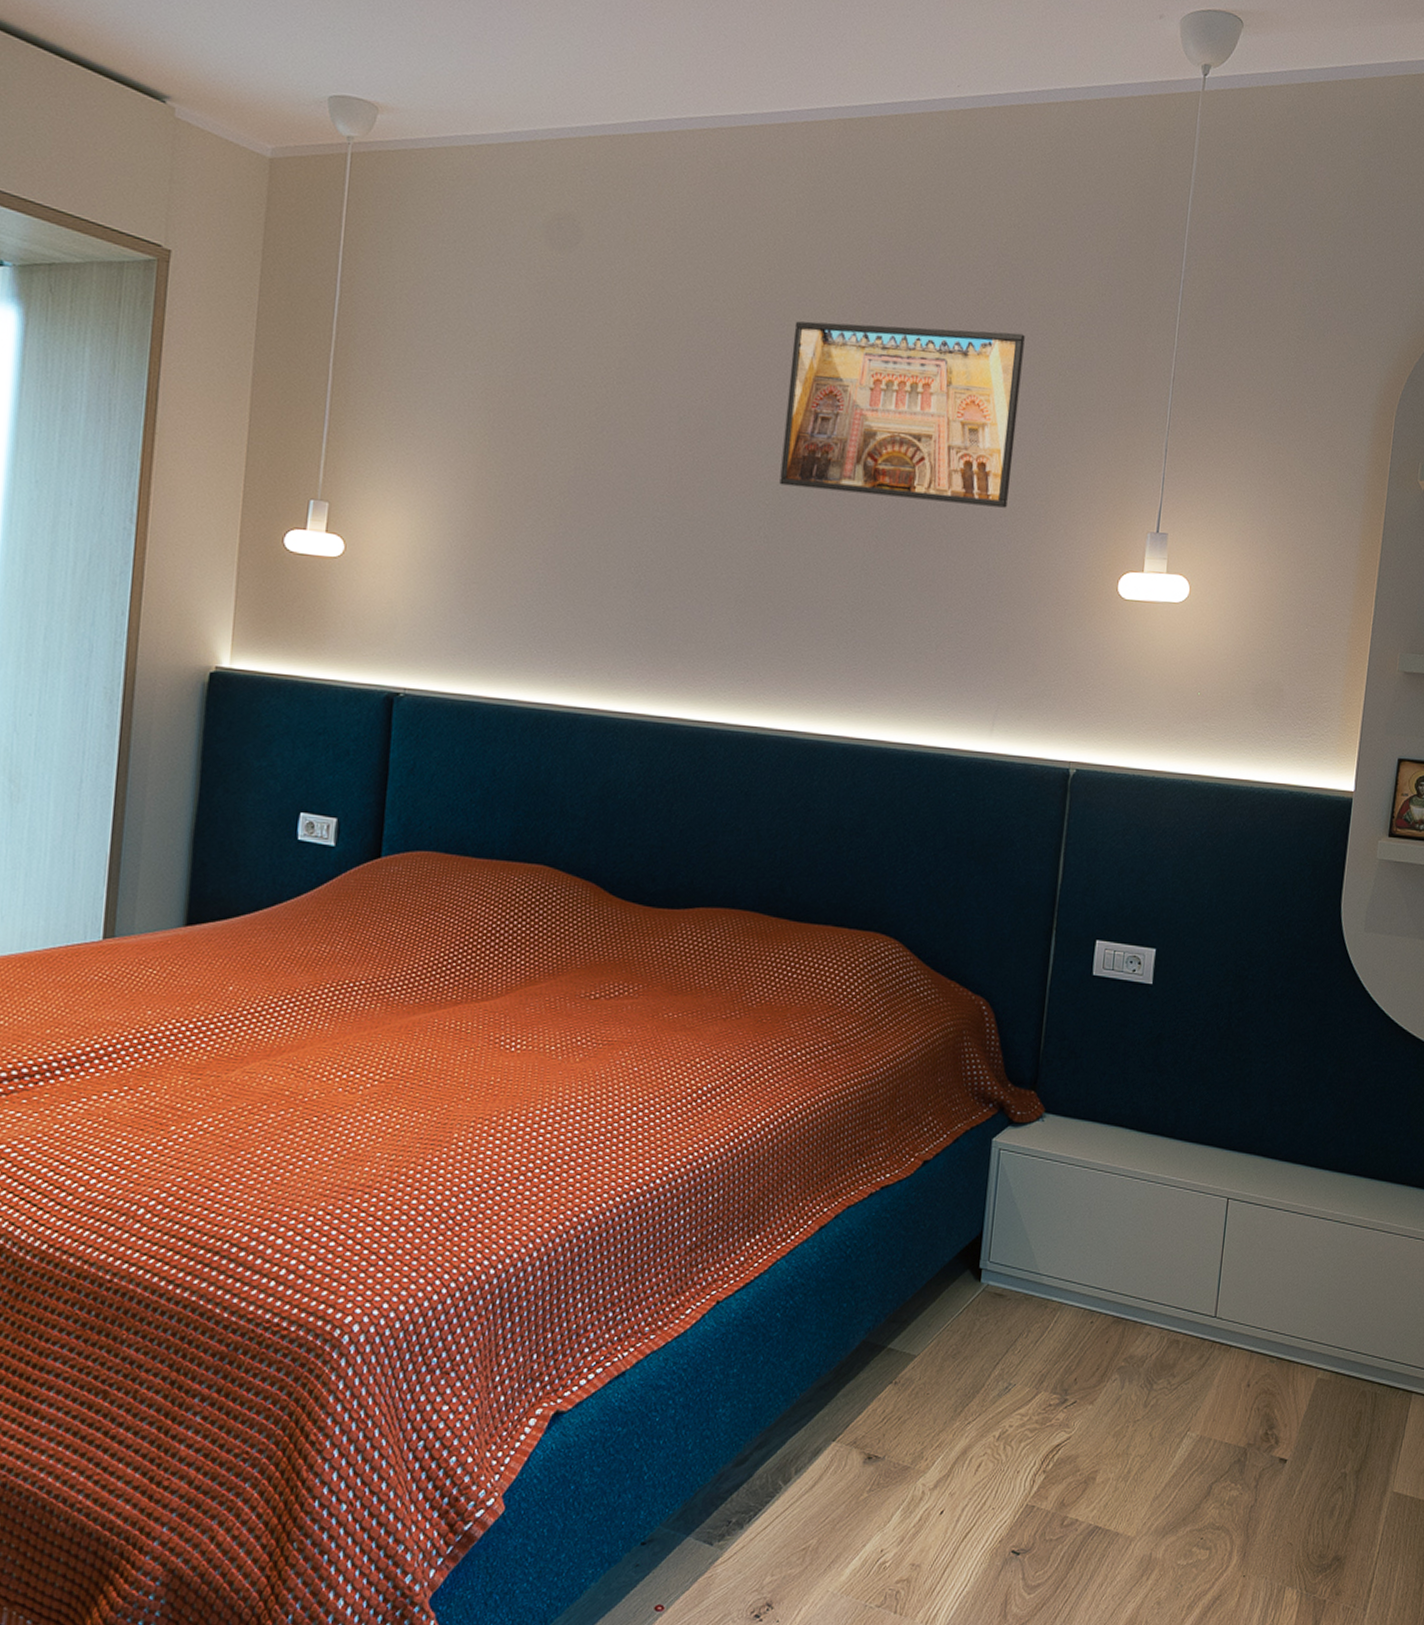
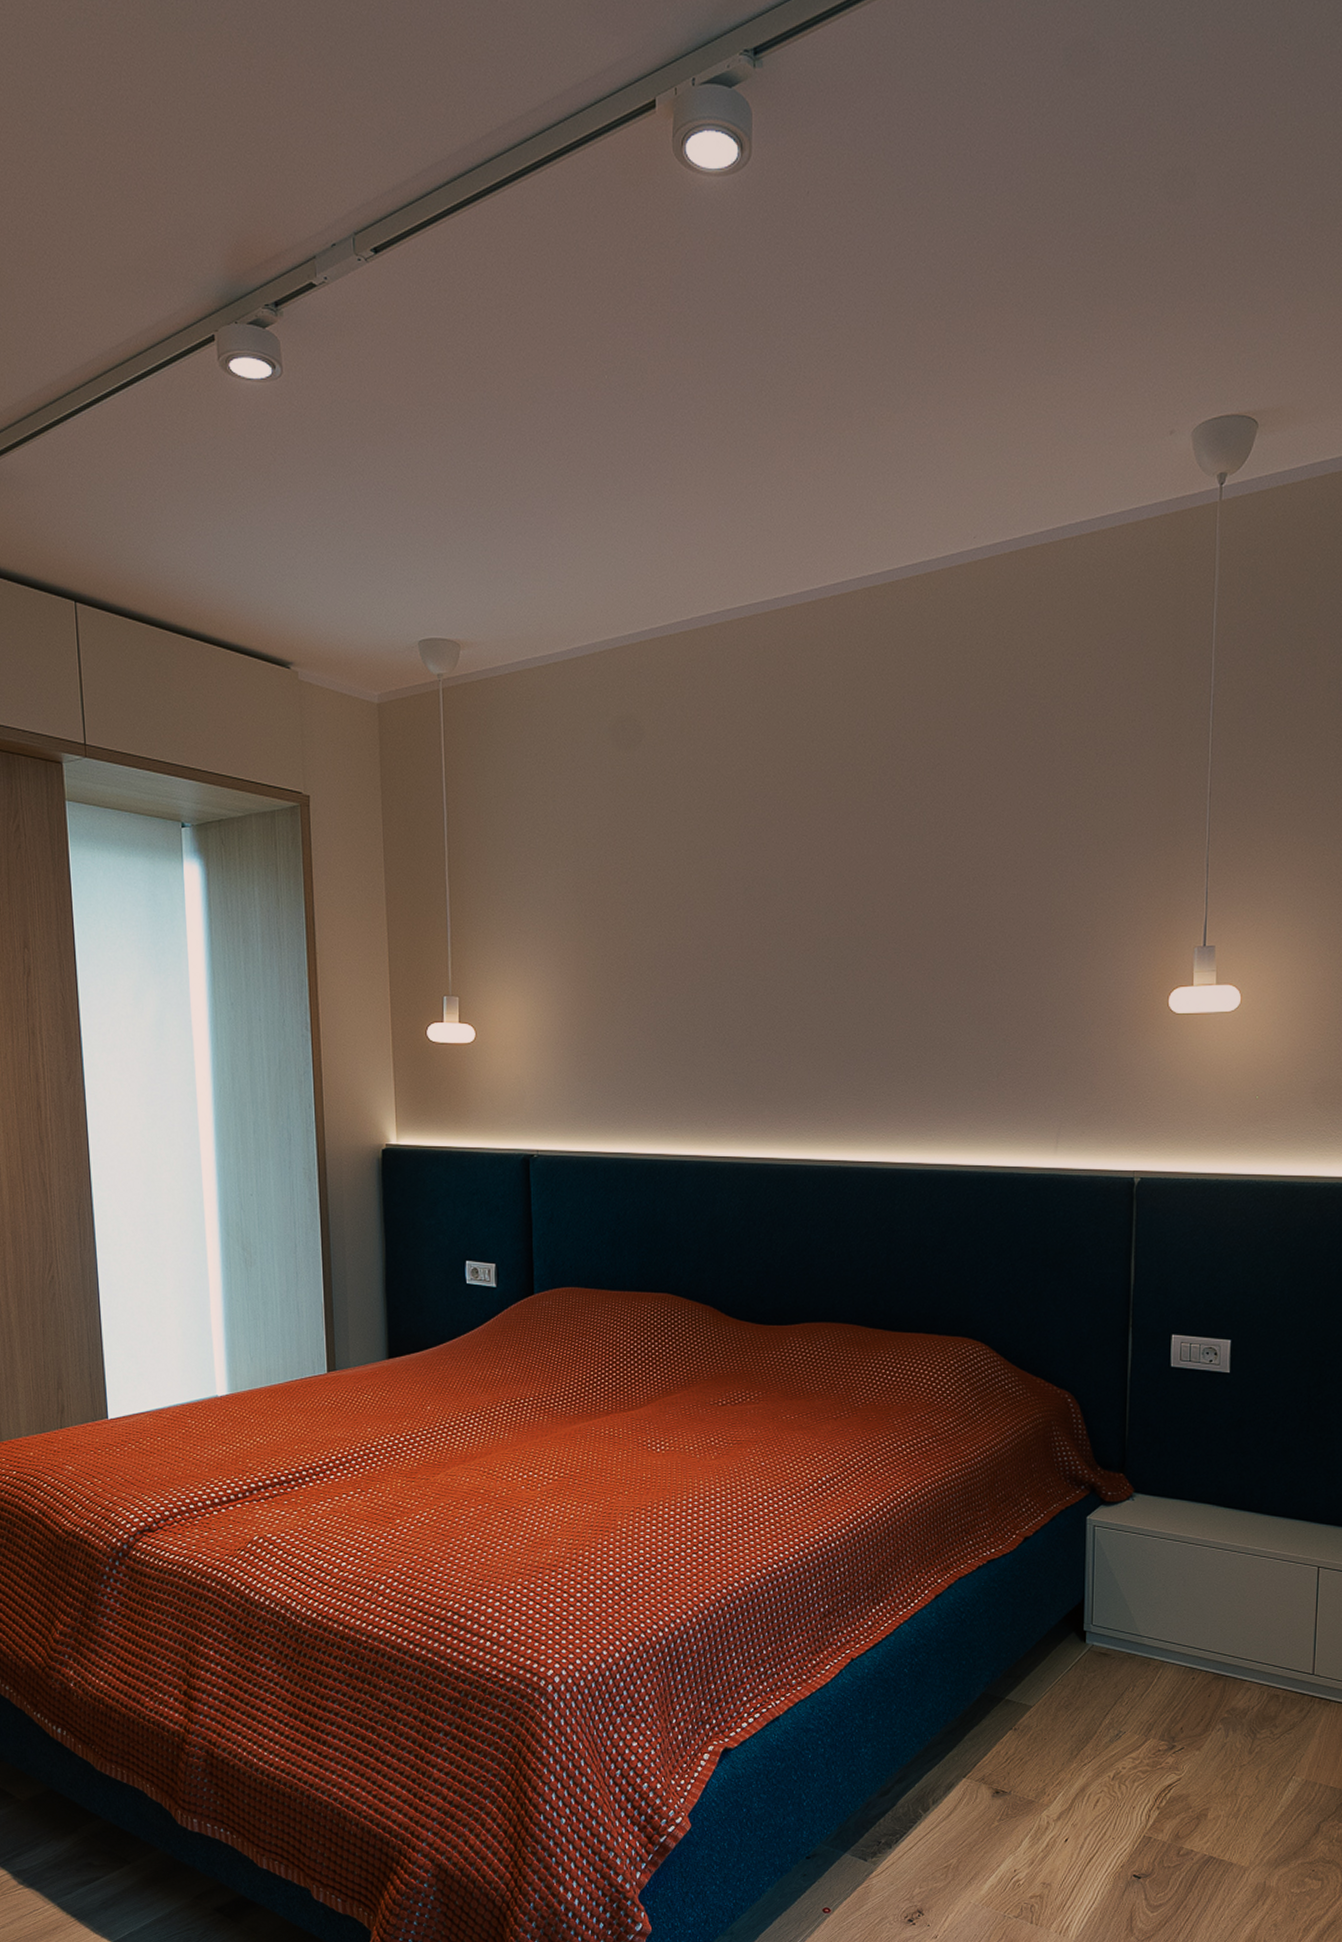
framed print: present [779,321,1025,508] -> none [840,769,1059,940]

